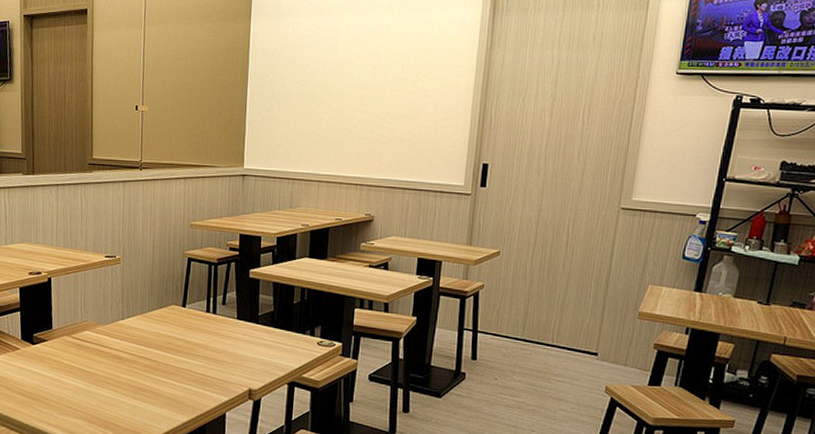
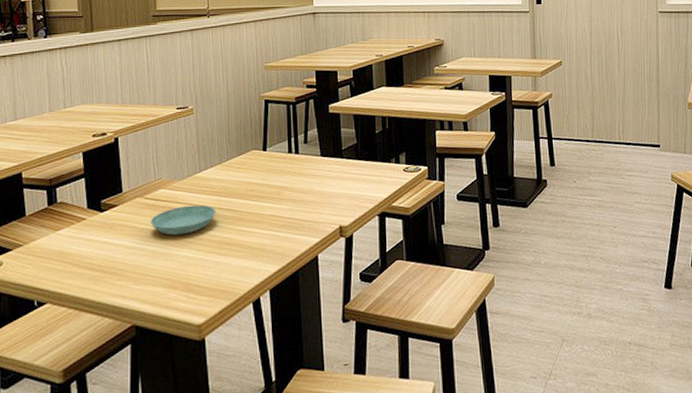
saucer: none [75,349,135,376] -> present [150,204,217,236]

